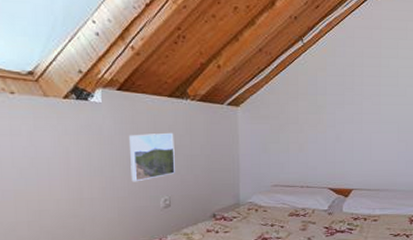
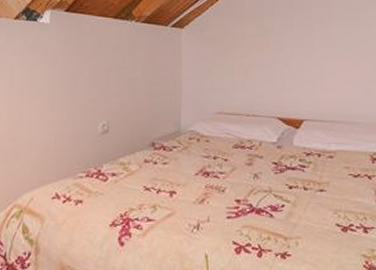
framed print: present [128,132,175,182] -> none [71,54,117,105]

